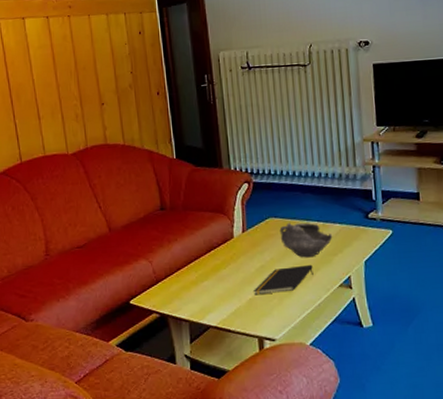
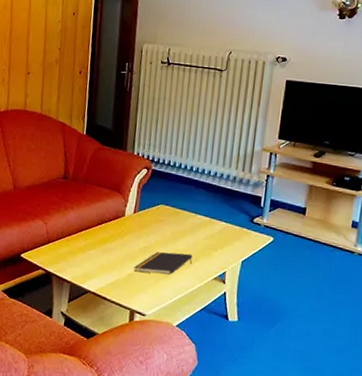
bowl: present [279,222,333,258] -> none [167,212,217,248]

